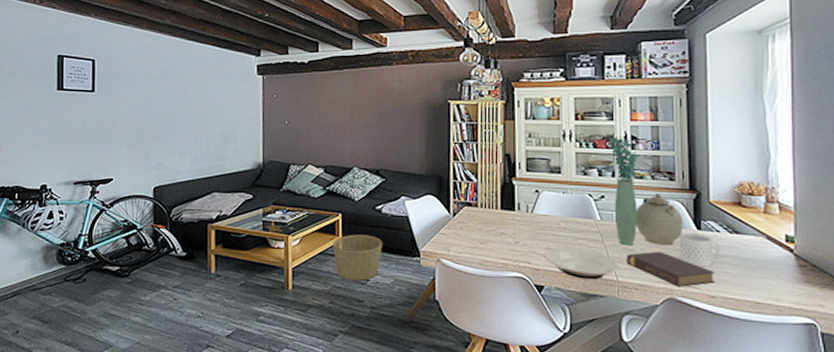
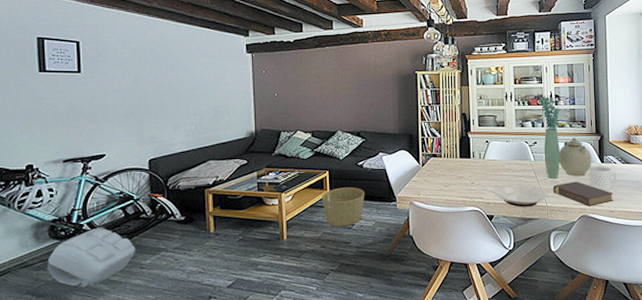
backpack: none [54,255,137,319] -> present [47,227,136,288]

